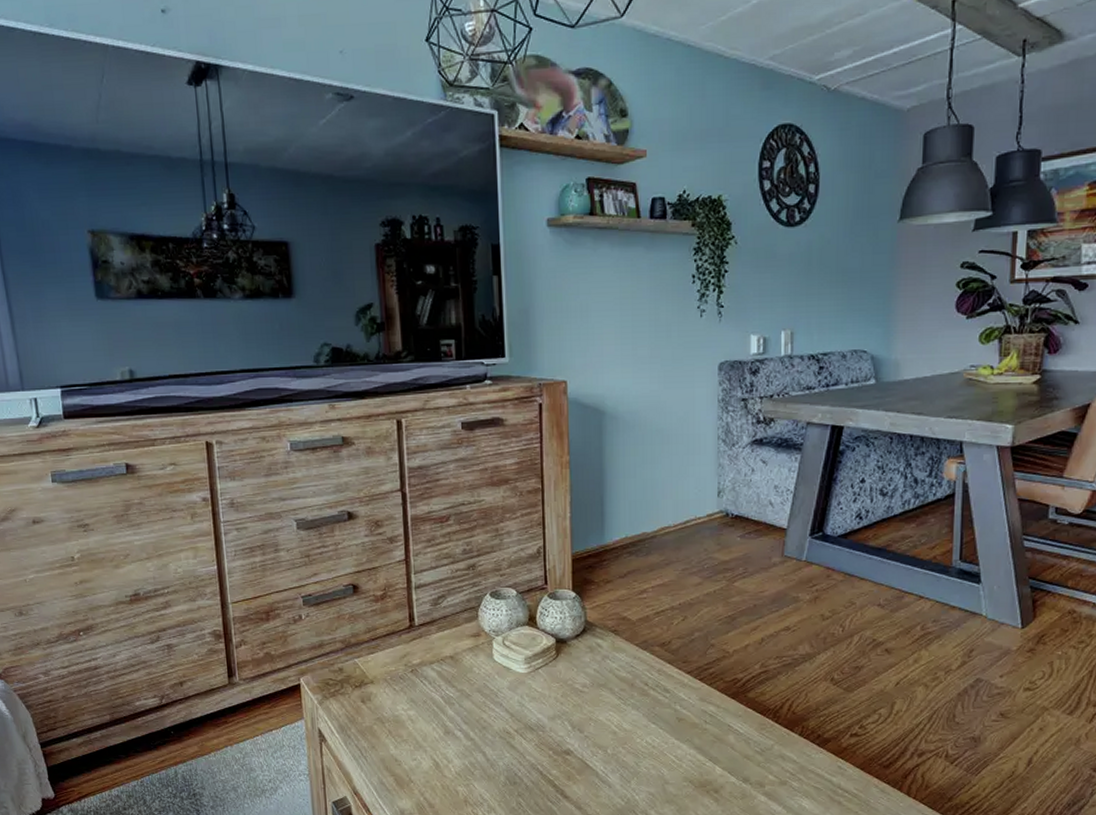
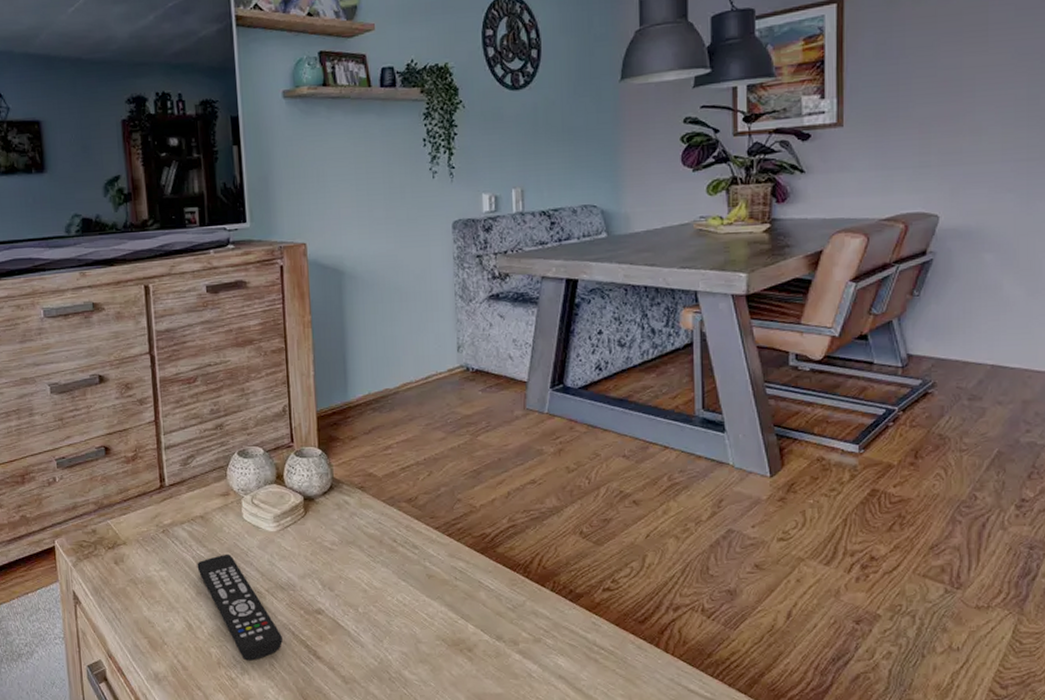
remote control: none [445,694,530,799] -> present [197,553,283,661]

